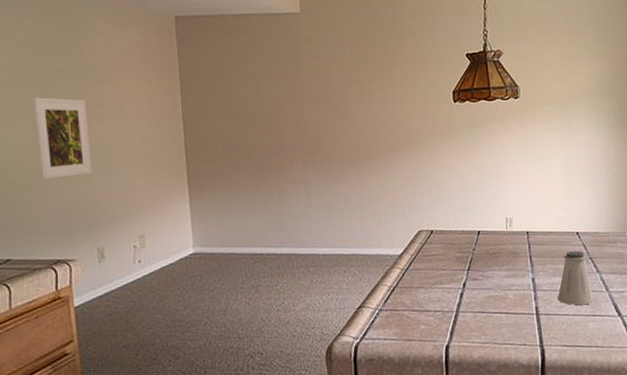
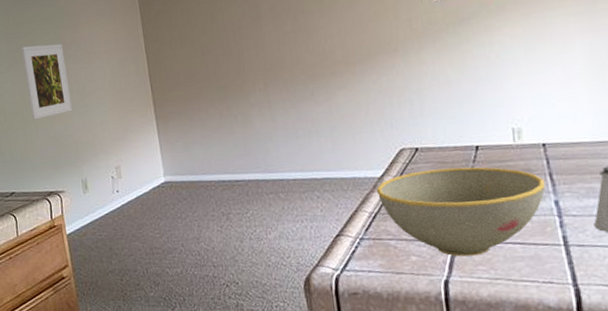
bowl: none [396,248,526,325] -> present [376,167,546,257]

